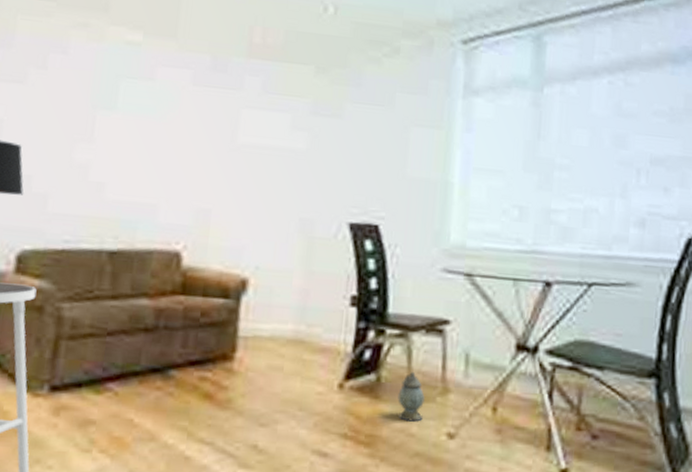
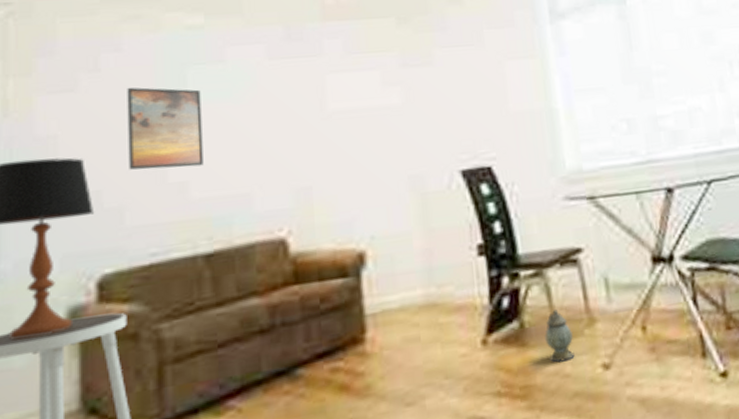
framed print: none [57,88,129,171] -> present [127,87,204,170]

